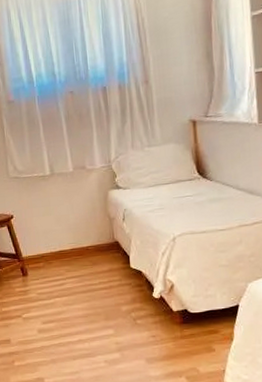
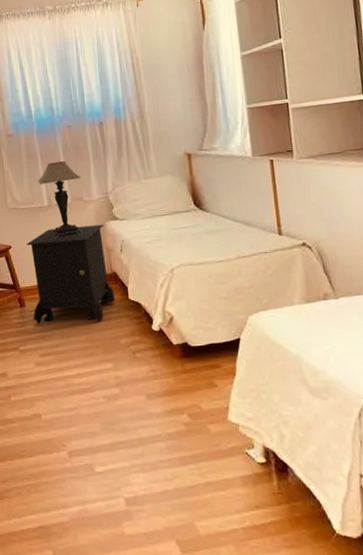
nightstand: none [29,193,117,291] -> present [27,224,116,323]
table lamp: none [40,128,85,207] -> present [38,161,82,238]

